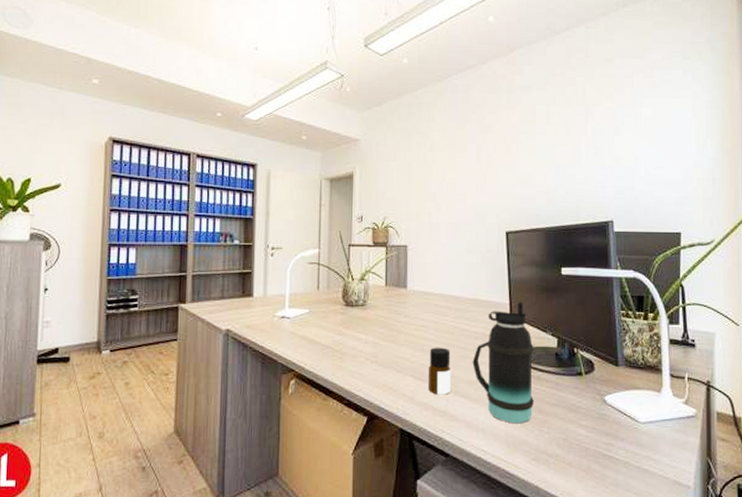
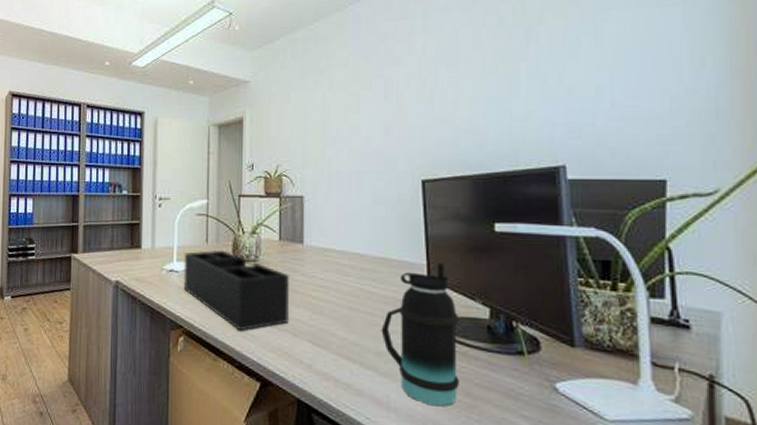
desk organizer: none [295,296,395,371] -> present [183,249,290,331]
bottle: present [429,347,451,395] -> none [329,310,355,366]

